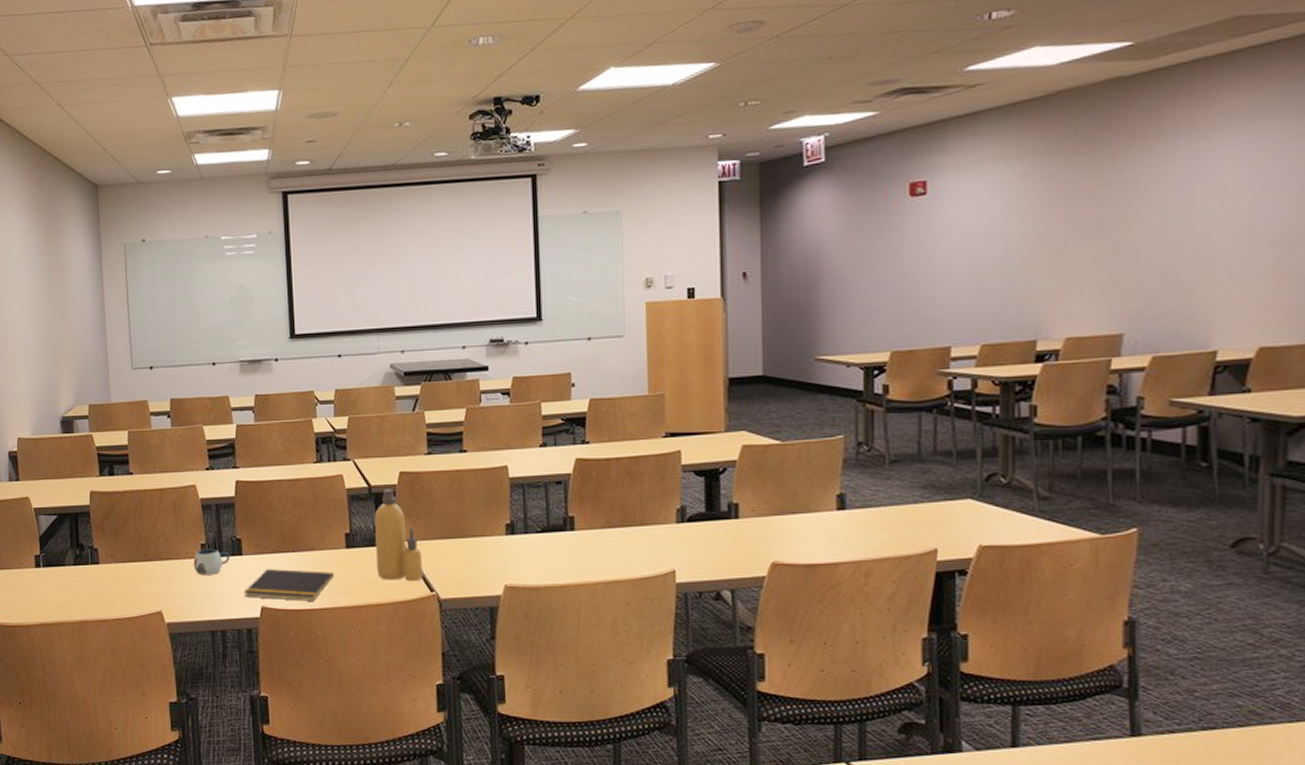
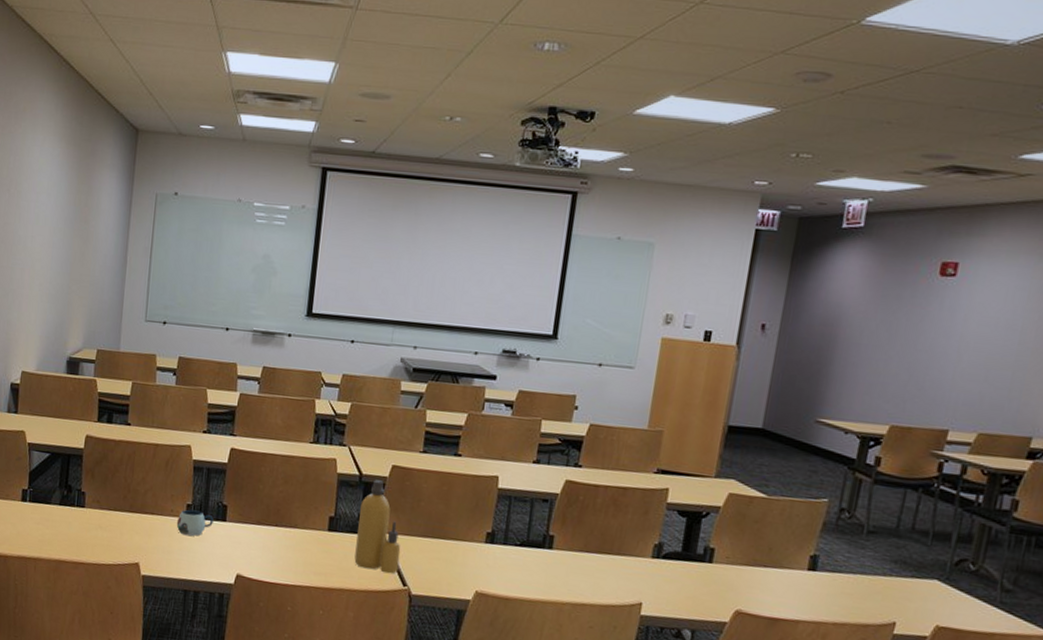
notepad: present [243,569,334,601] -> none [221,539,312,577]

